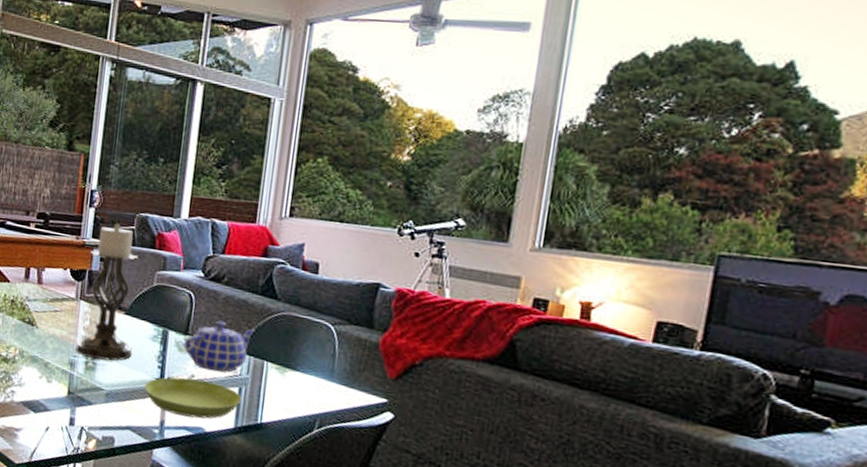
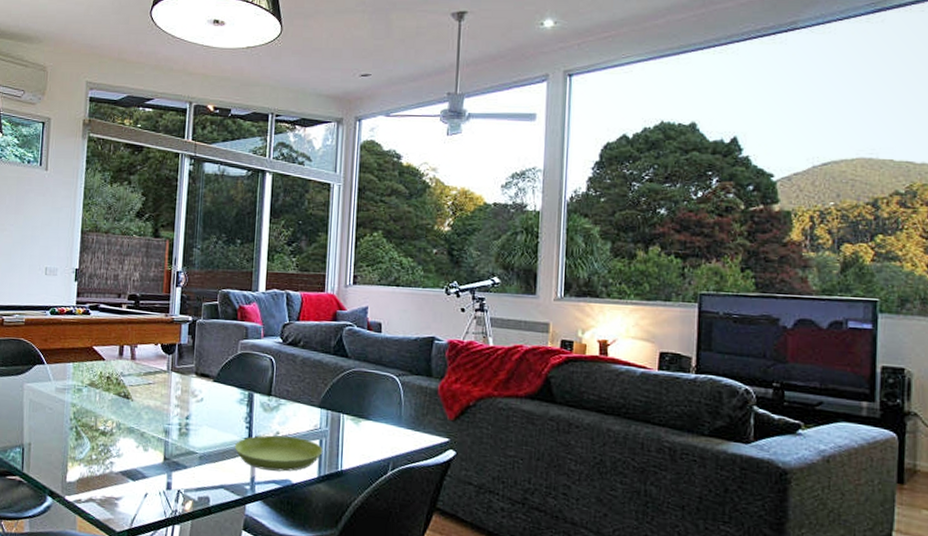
candle holder: present [75,223,139,361] -> none [169,299,223,426]
teapot: present [184,321,256,372] -> none [268,381,331,427]

